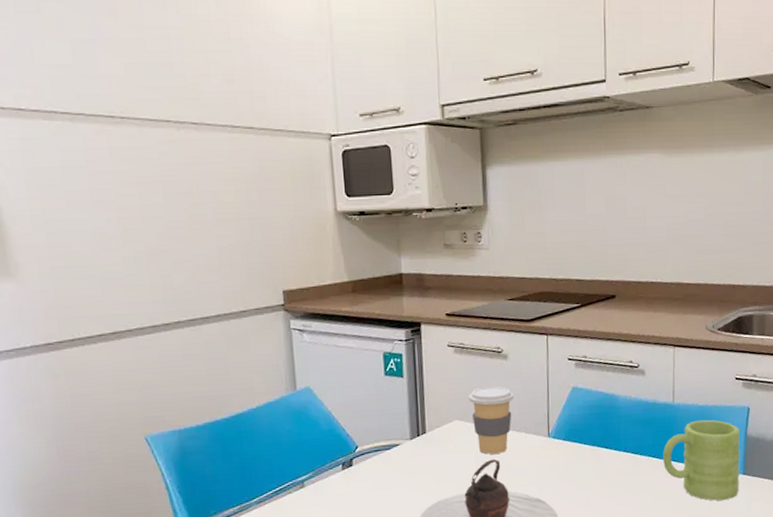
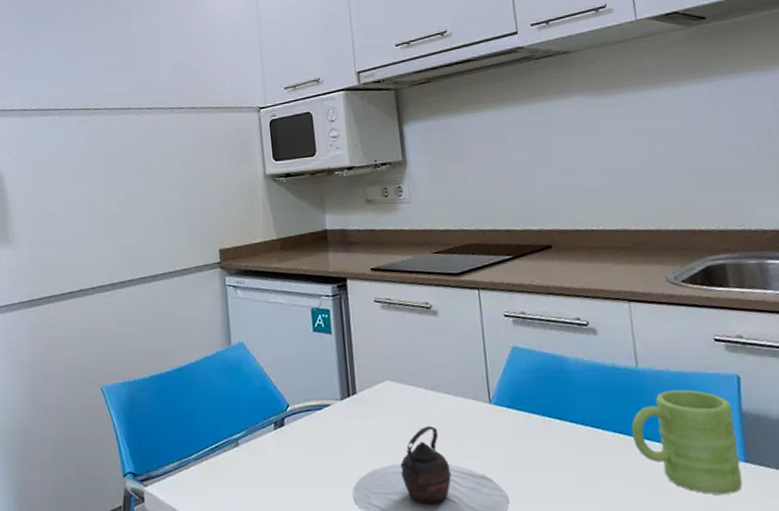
coffee cup: present [469,386,514,454] -> none [399,344,448,420]

